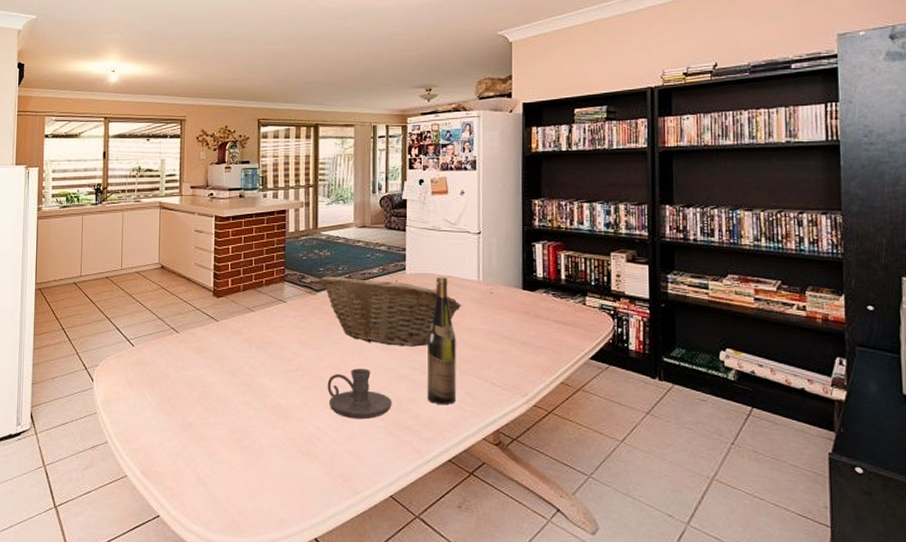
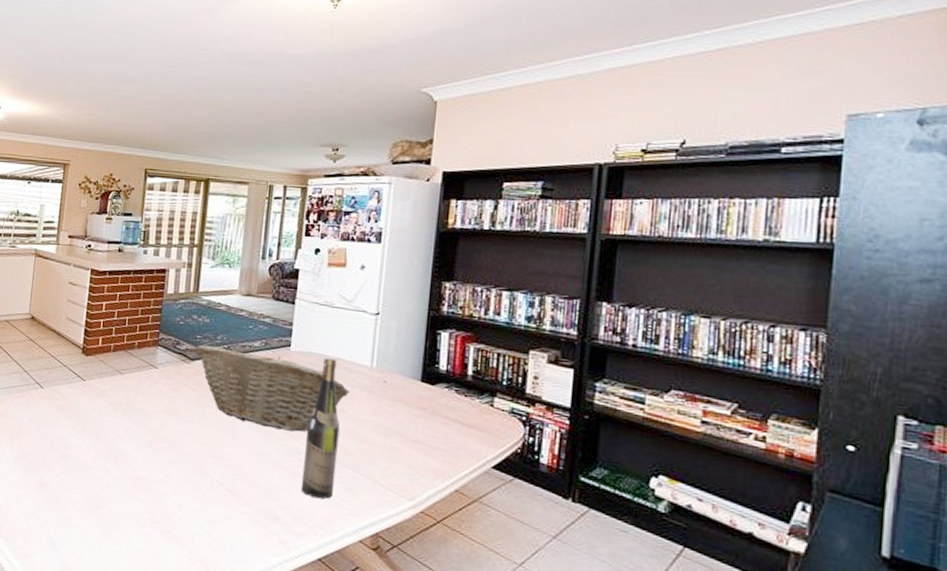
candle holder: present [327,368,392,420] -> none [193,447,262,504]

